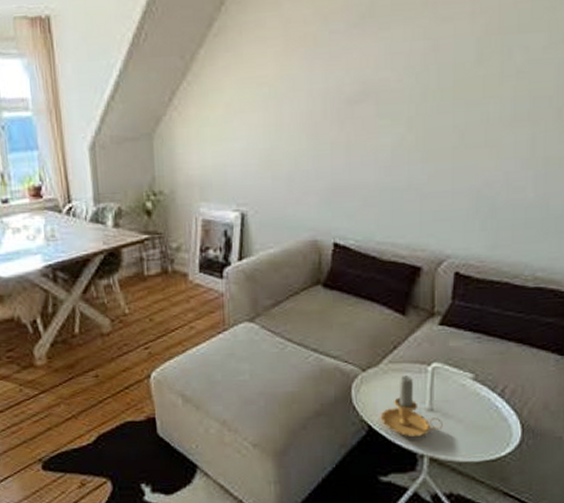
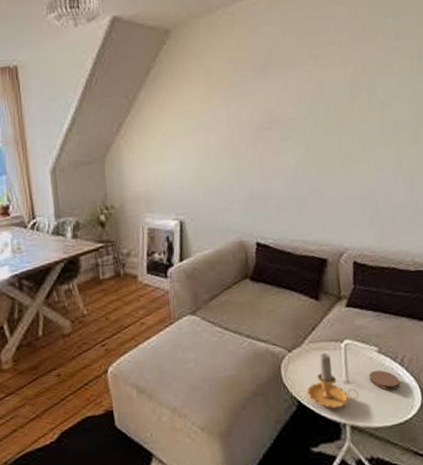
coaster: none [459,399,497,423] -> present [369,370,400,390]

